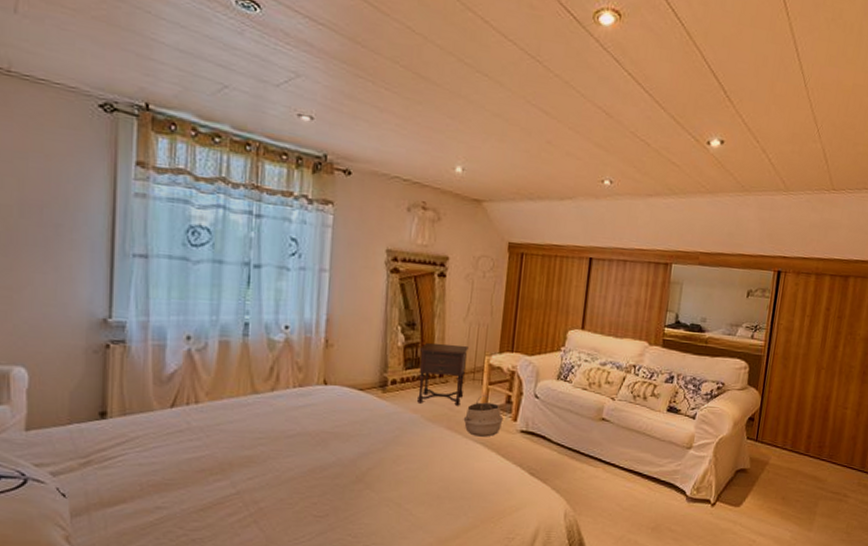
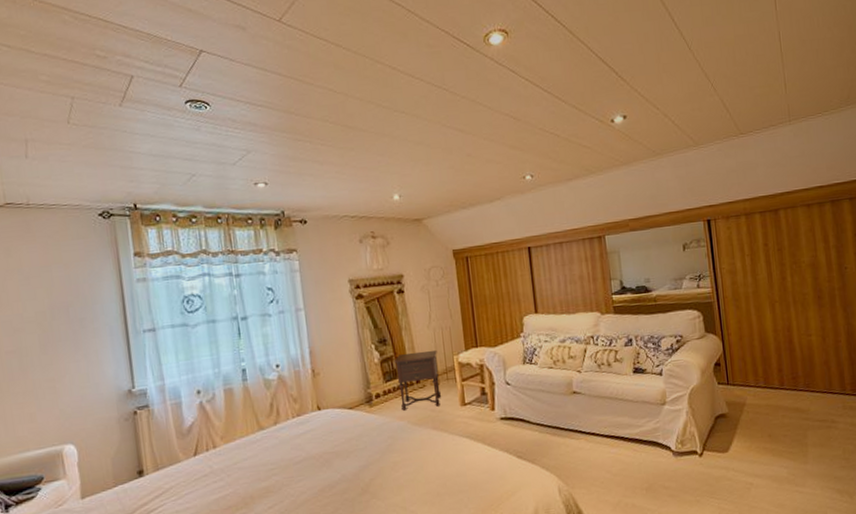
woven basket: present [463,395,504,437] -> none [446,391,483,431]

